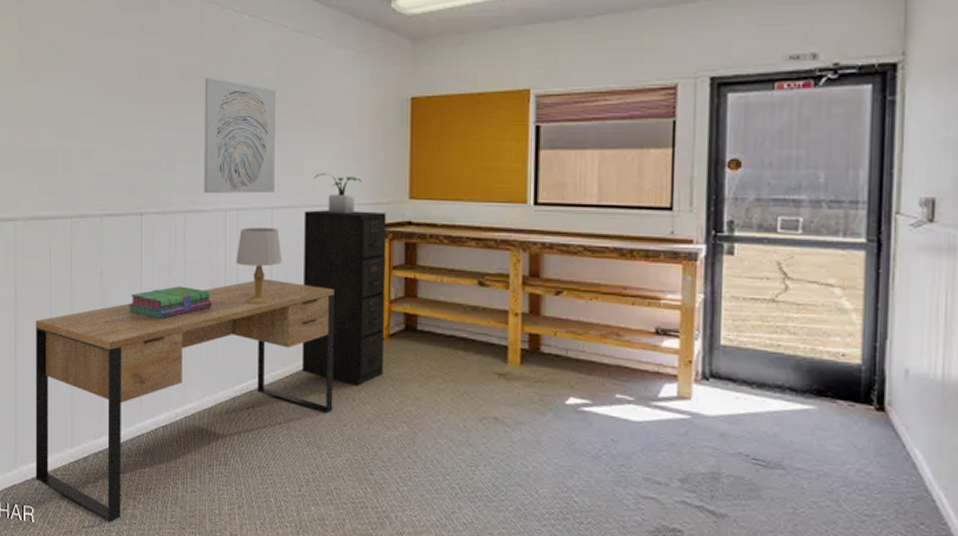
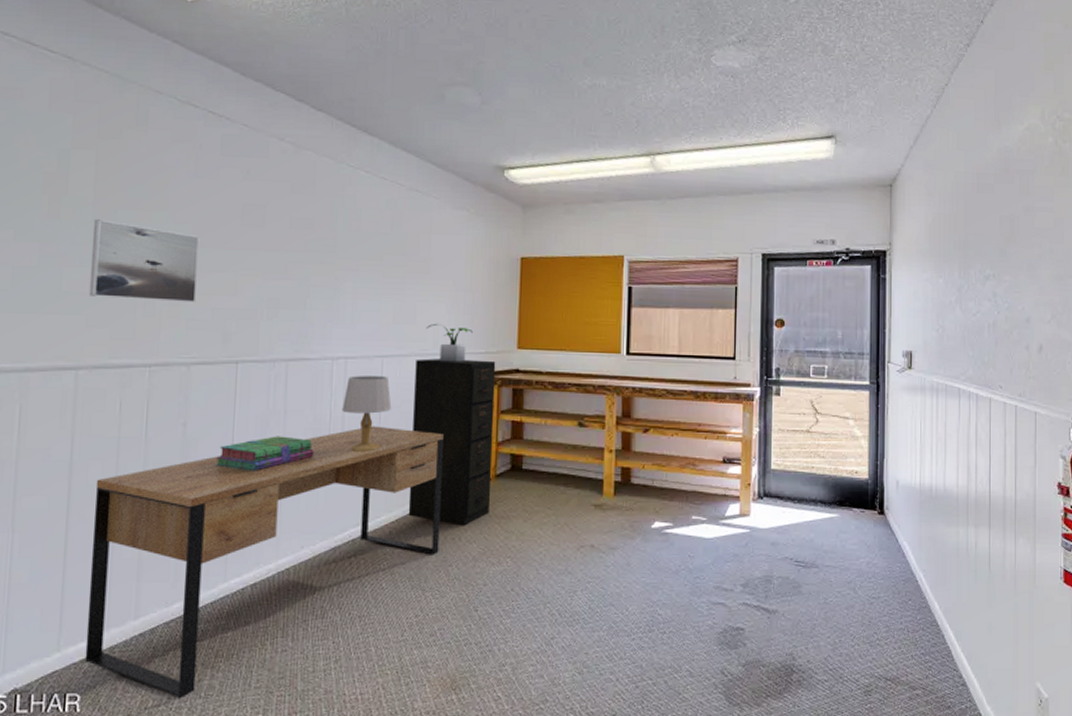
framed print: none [20,82,105,157] -> present [88,219,200,302]
wall art: present [204,77,275,194] -> none [309,227,390,343]

